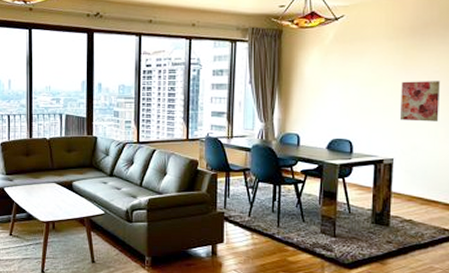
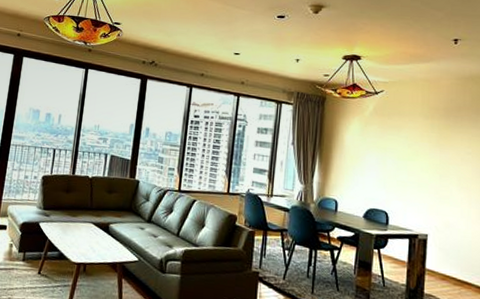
wall art: present [399,81,441,122] -> none [434,159,473,202]

